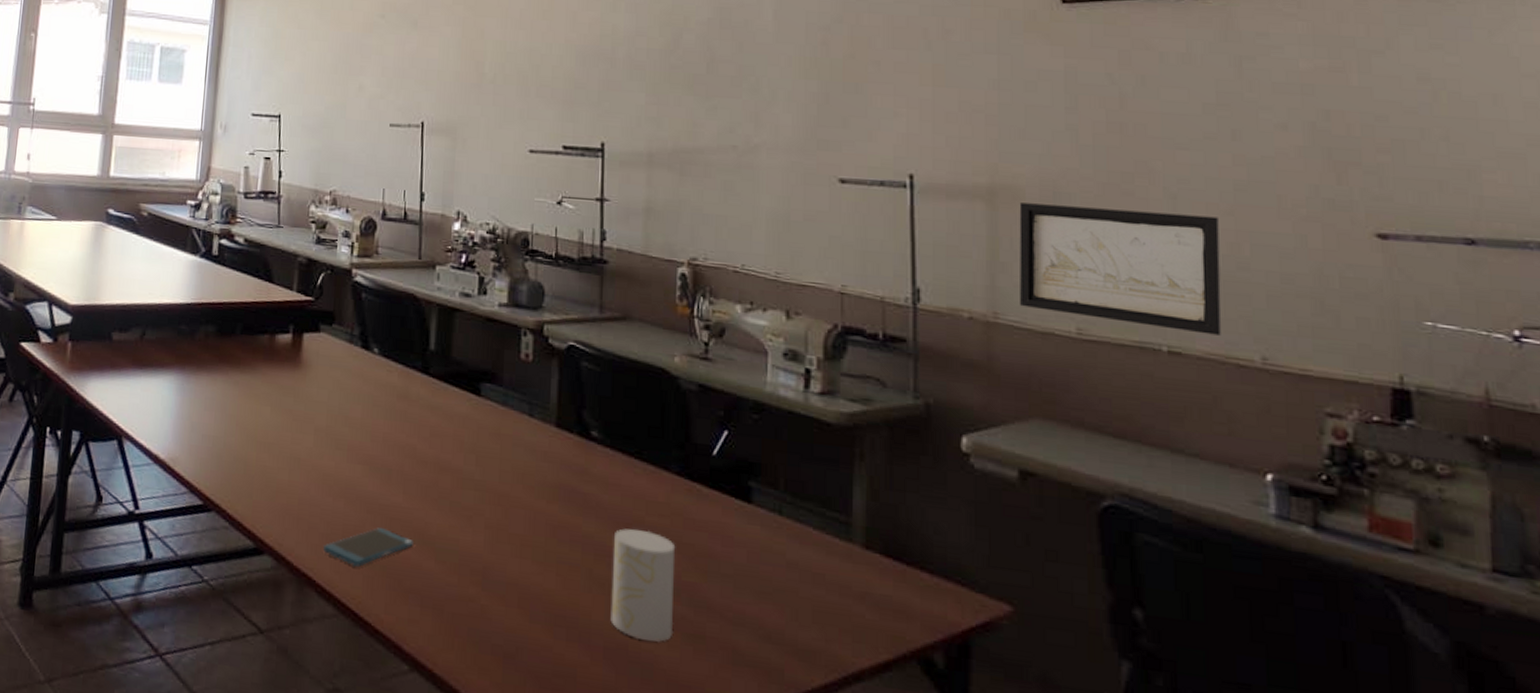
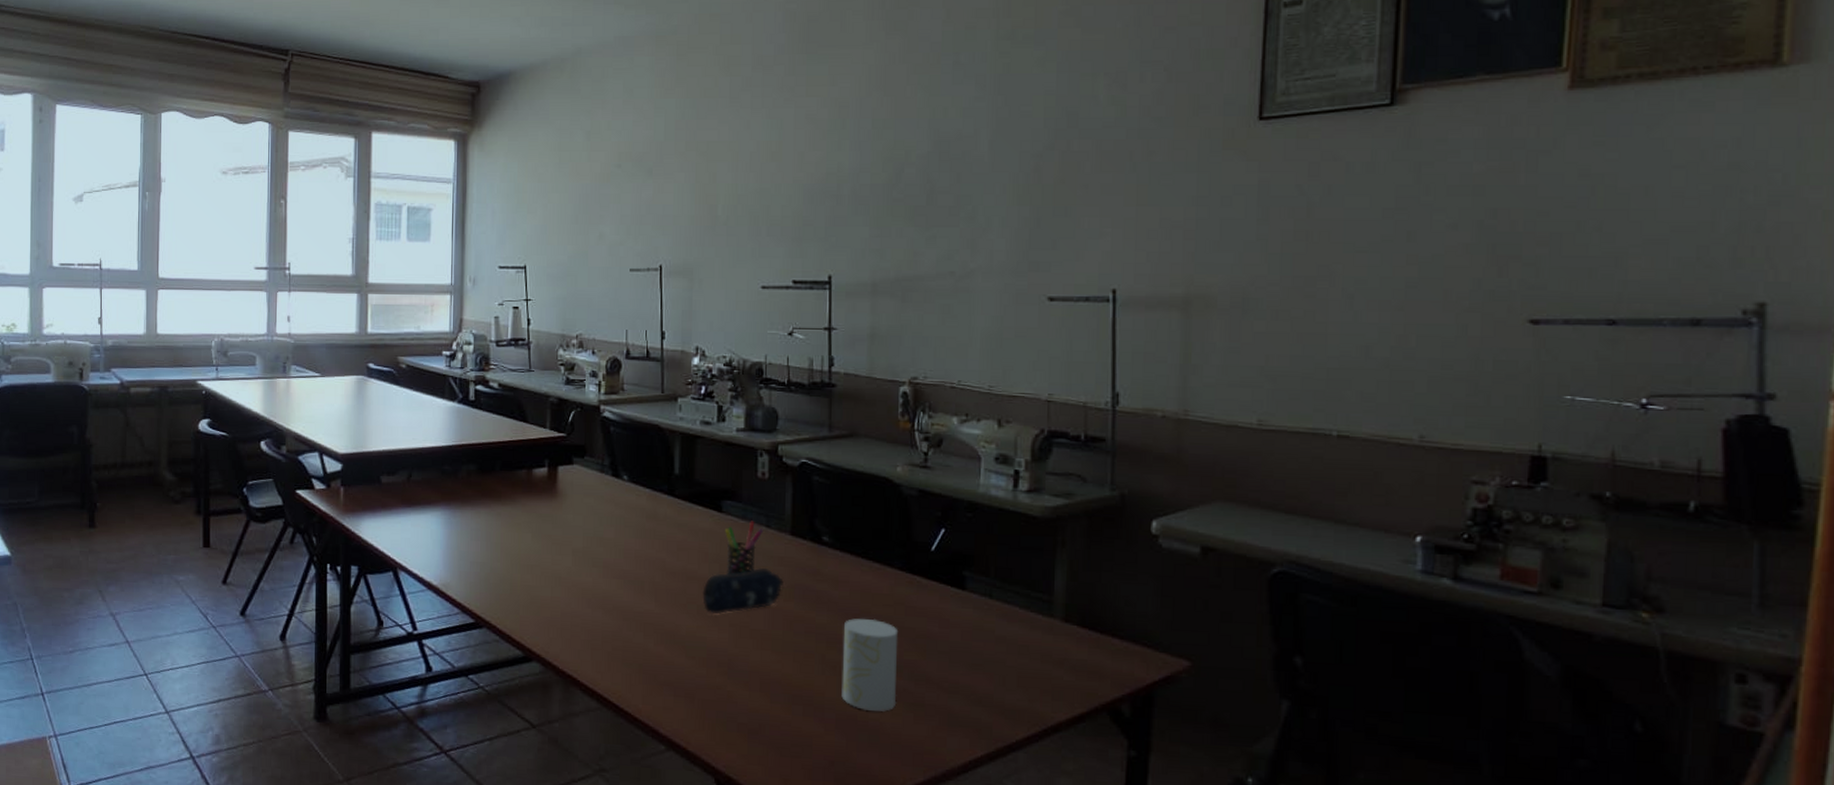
smartphone: present [323,528,413,567] -> none [585,632,666,666]
pencil case: none [456,461,547,514] -> present [702,567,784,615]
pen holder: none [483,407,525,469] -> present [725,520,763,575]
wall art: present [1019,202,1222,336] -> none [1208,310,1390,419]

